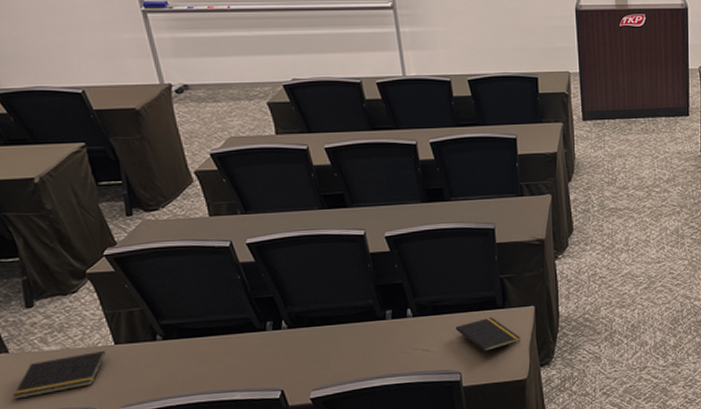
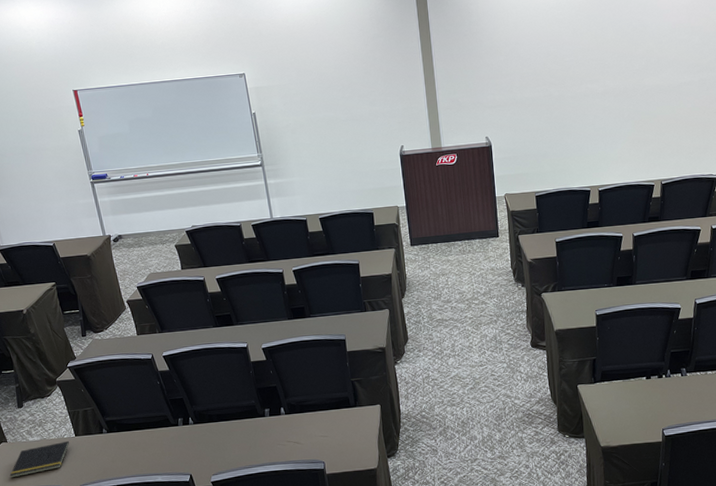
notepad: present [455,316,520,358] -> none [318,414,370,450]

